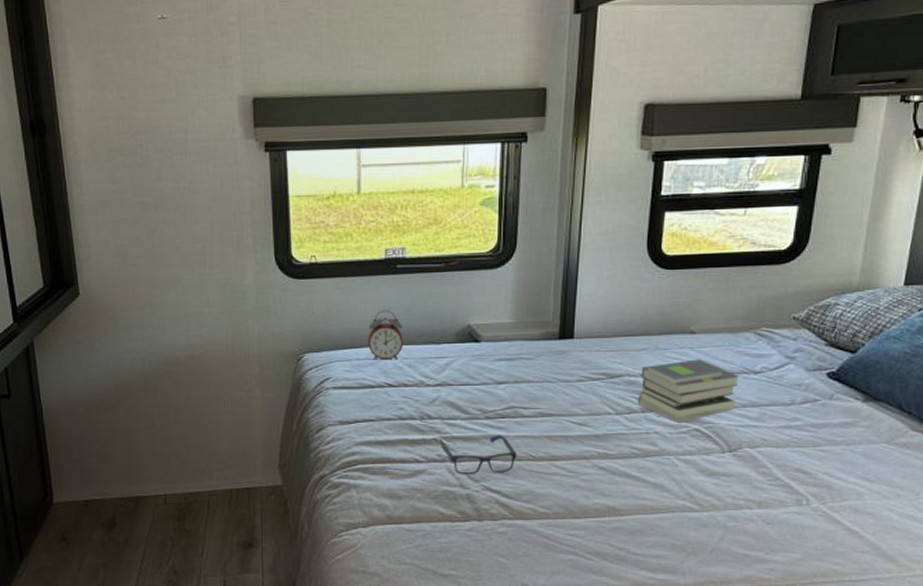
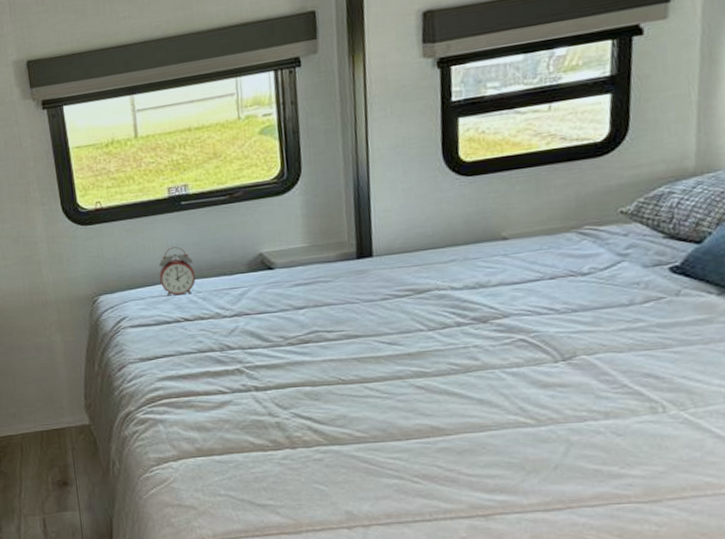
eyeglasses: present [439,435,517,475] -> none [242,360,326,403]
books: present [637,359,739,423] -> none [450,265,565,334]

